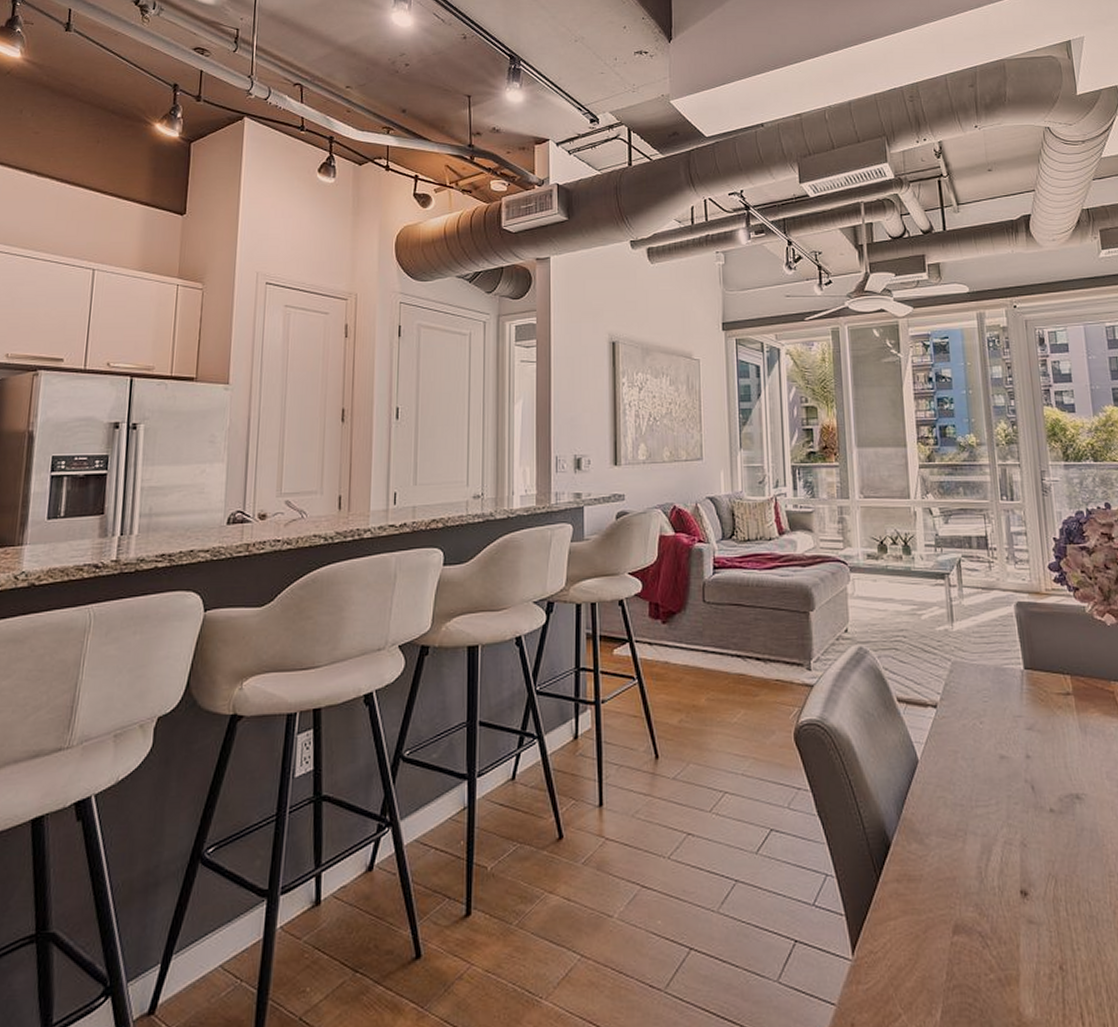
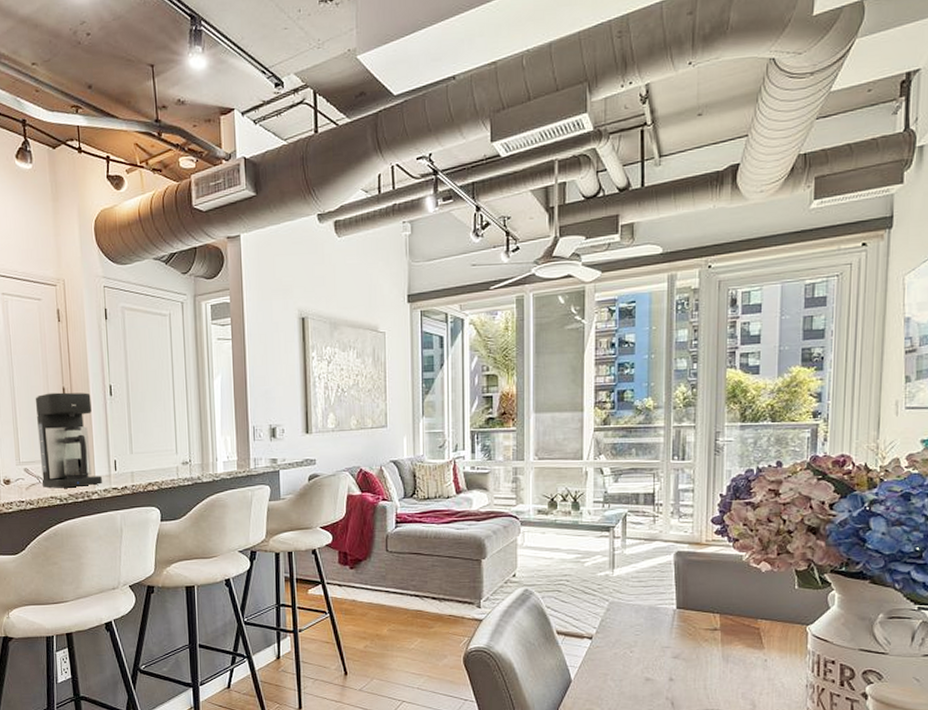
coffee maker: none [304,414,378,526] -> present [35,392,102,489]

